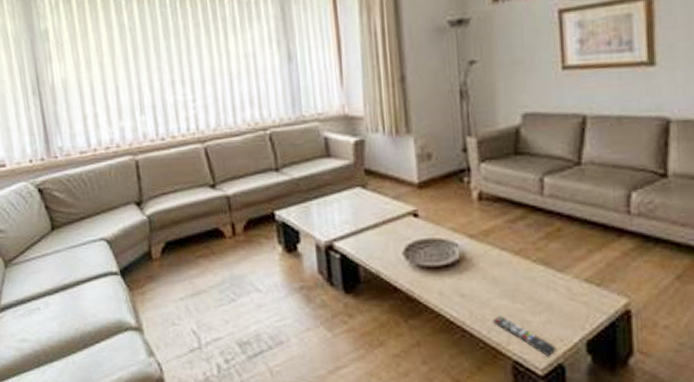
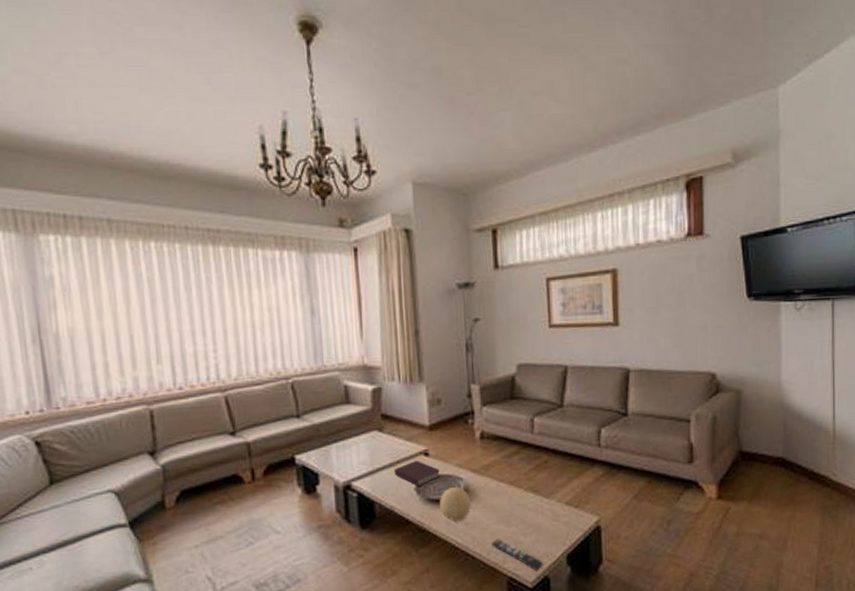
book: none [380,222,433,250] -> present [395,461,441,486]
decorative ball: none [431,254,468,292] -> present [440,487,471,522]

